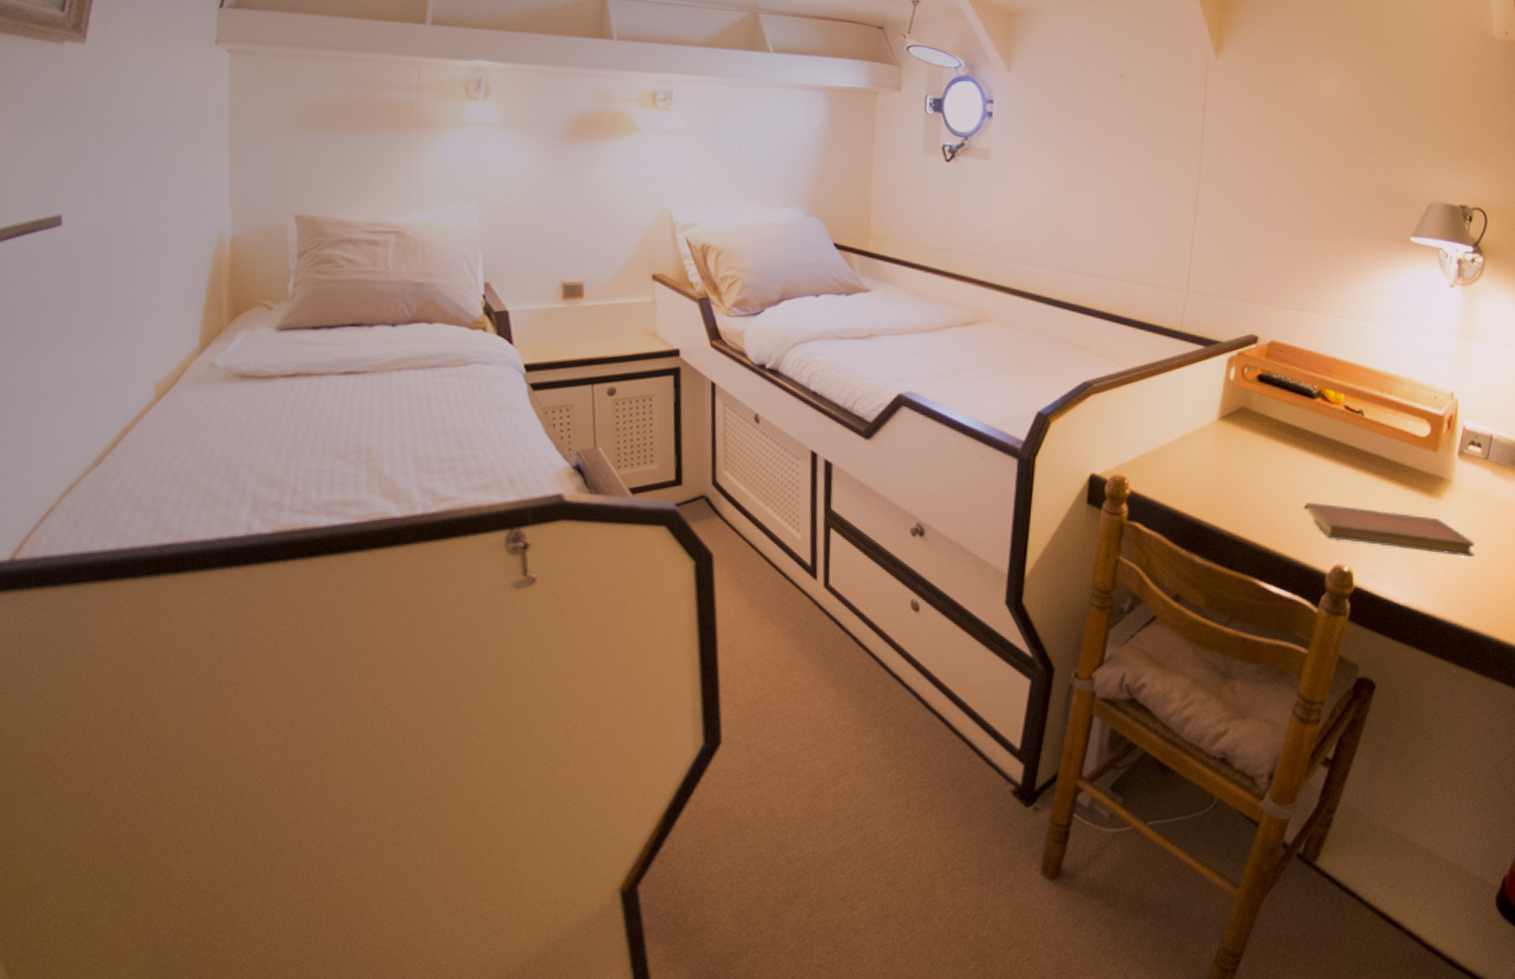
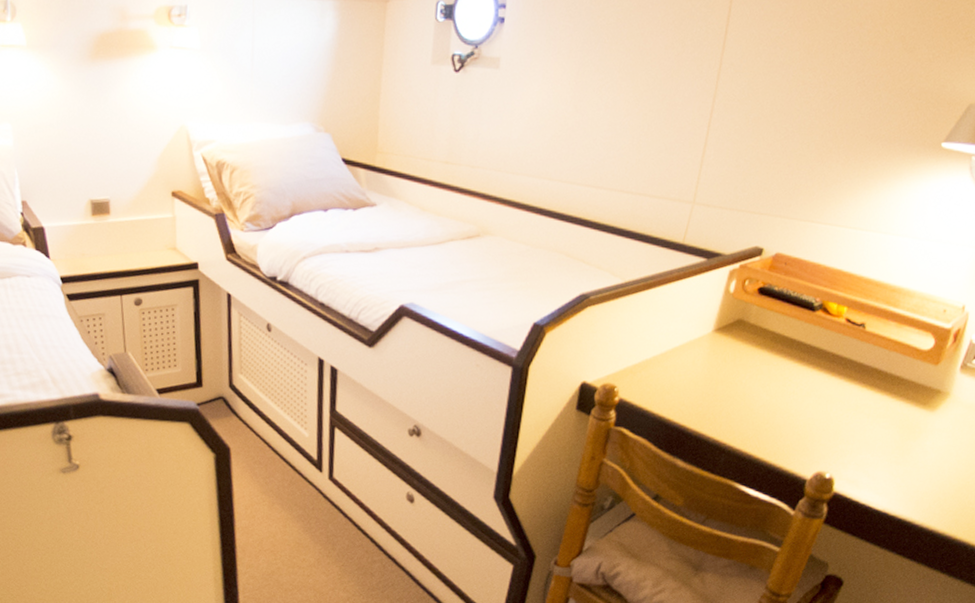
notebook: present [1305,503,1474,558] -> none [792,413,964,468]

